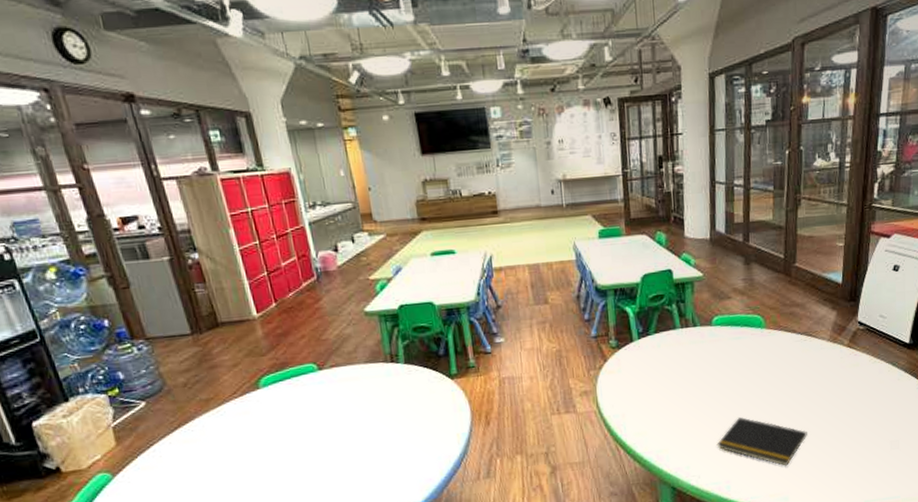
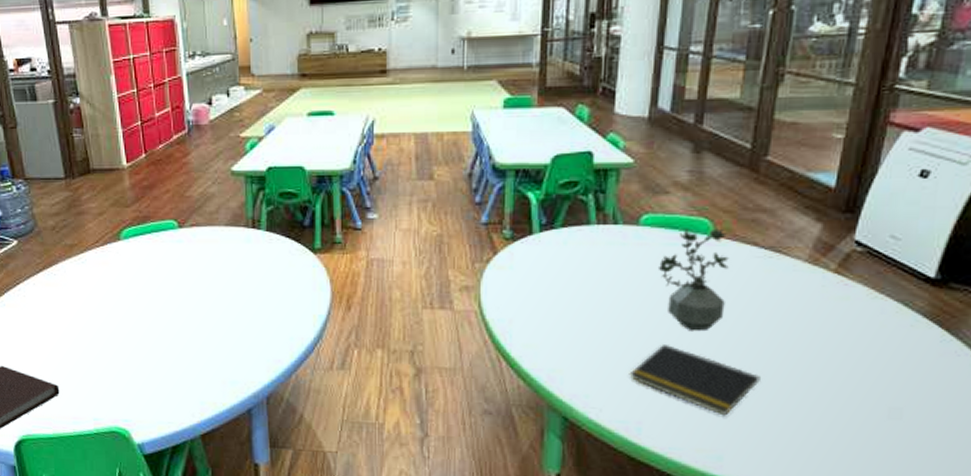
potted plant: none [729,322,779,405] -> present [657,228,729,331]

